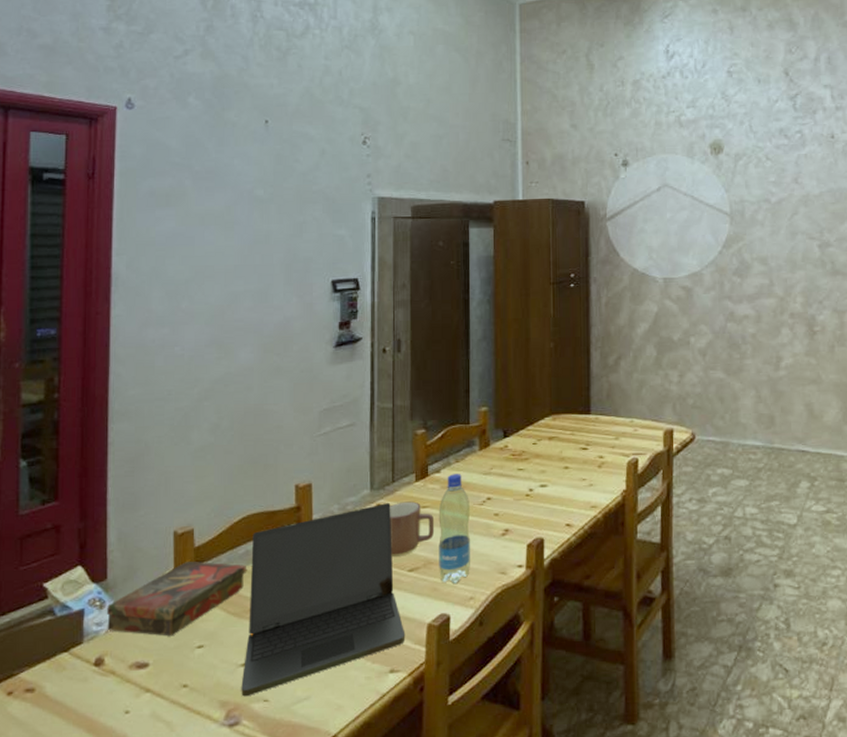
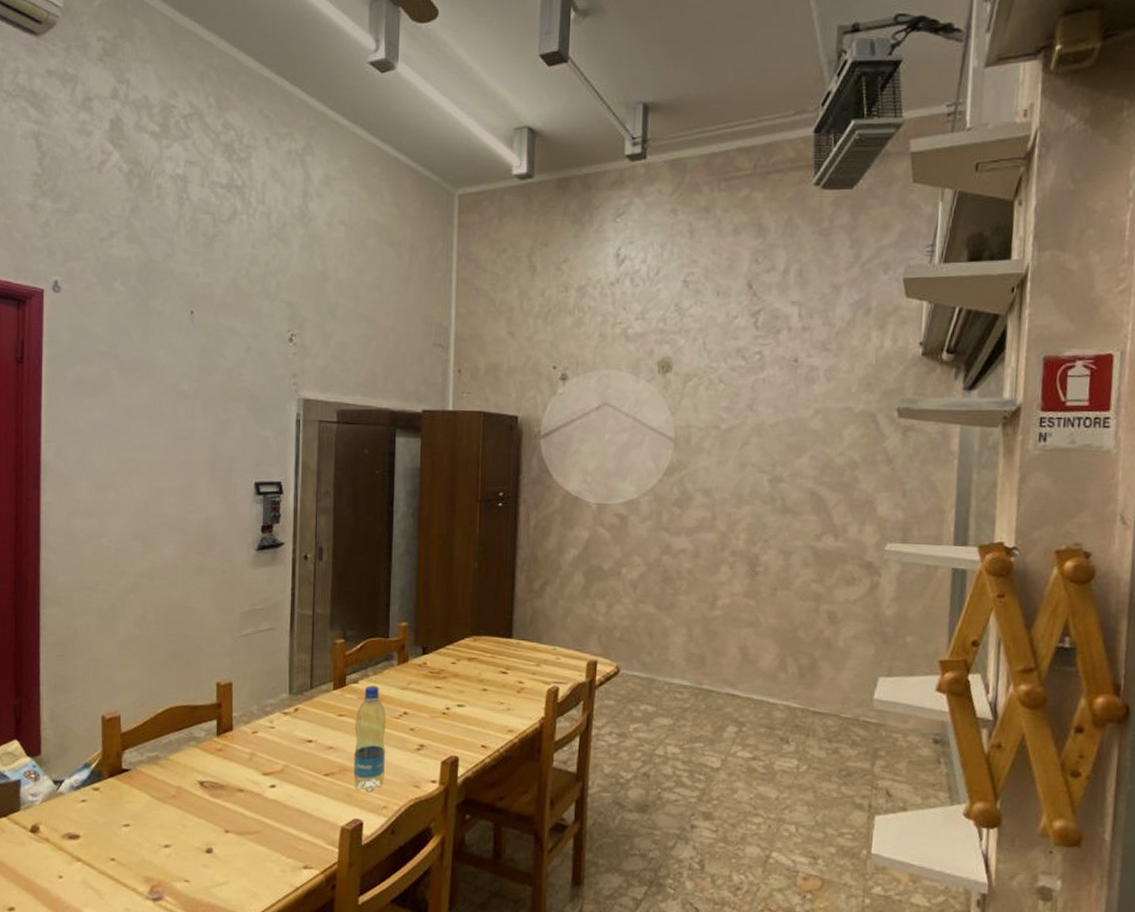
book: present [106,562,246,635] -> none [40,746,169,812]
laptop: present [241,503,406,697] -> none [164,708,320,876]
mug: present [390,501,435,556] -> none [307,708,351,761]

